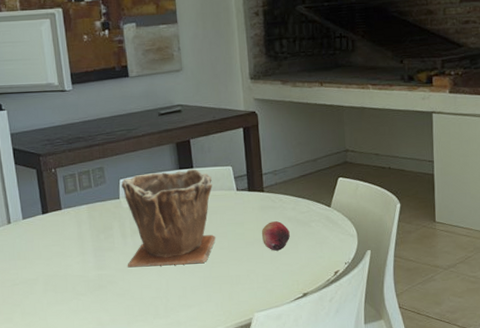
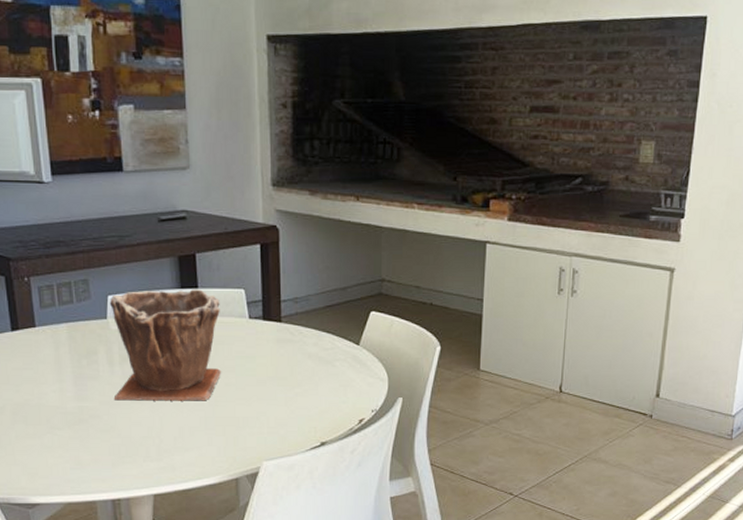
fruit: present [261,221,290,251] -> none [276,358,309,392]

